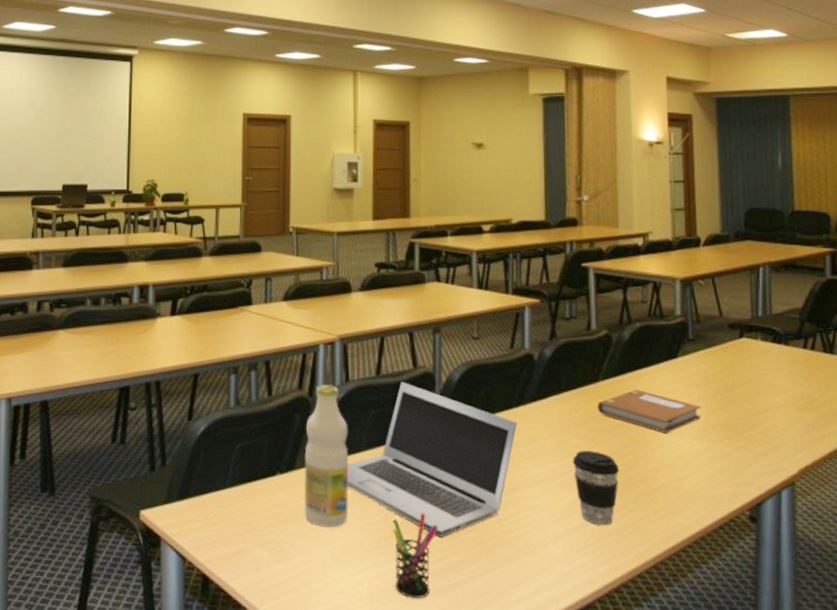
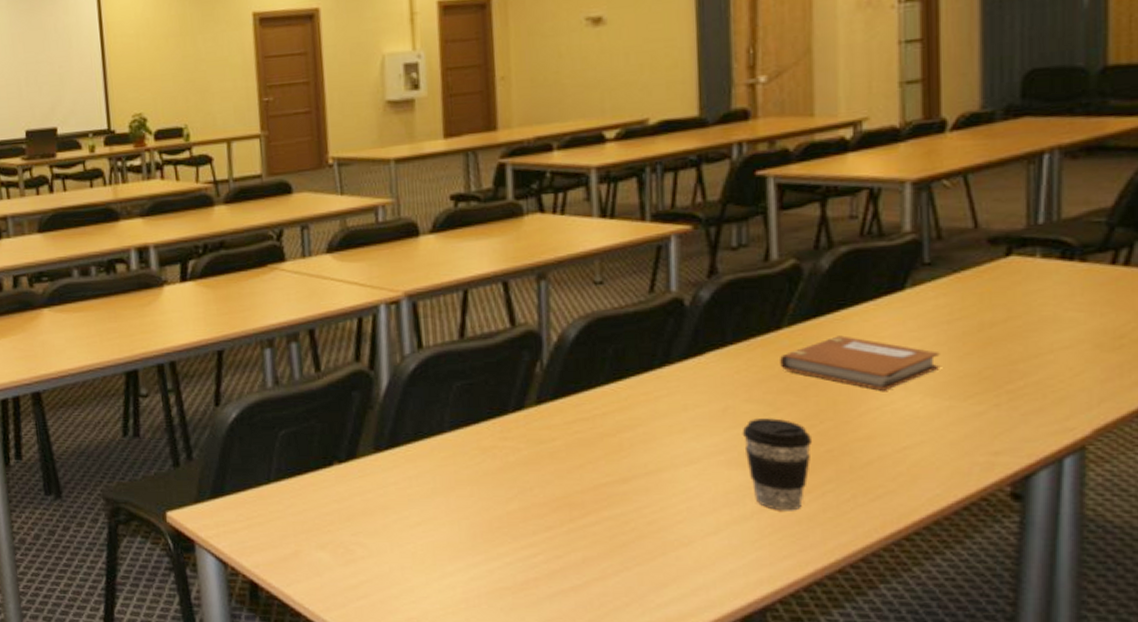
bottle: present [304,385,349,527] -> none [368,354,431,523]
laptop: present [347,381,518,538] -> none [426,344,662,532]
pen holder: present [393,512,439,598] -> none [491,503,554,603]

